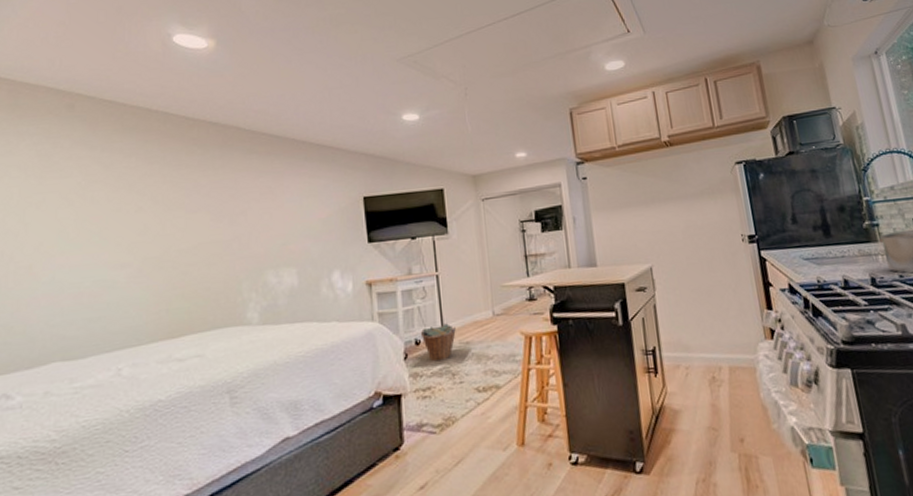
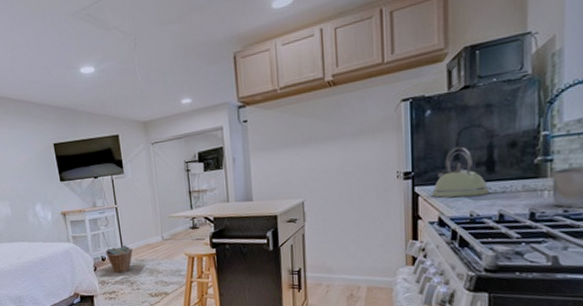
kettle: none [778,209,831,263] -> present [432,146,490,199]

